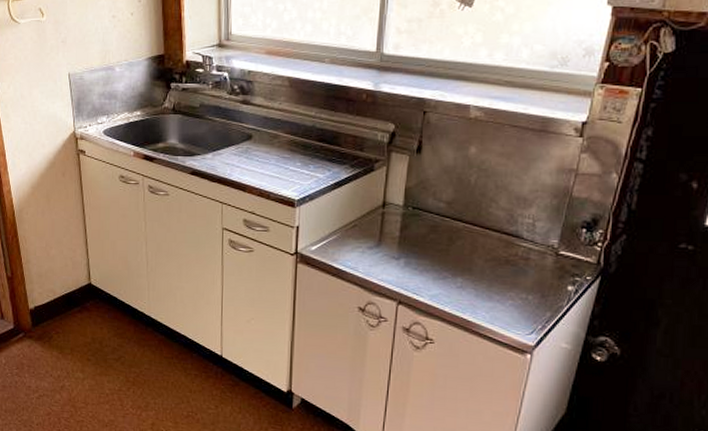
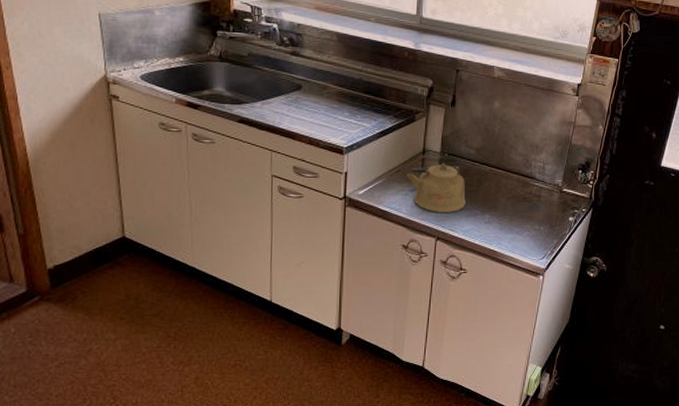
kettle: none [364,217,433,274] -> present [407,162,466,213]

